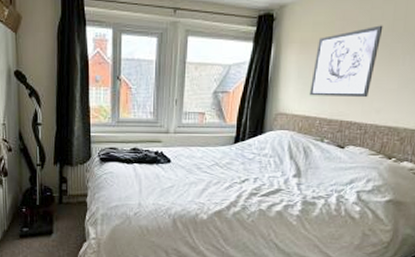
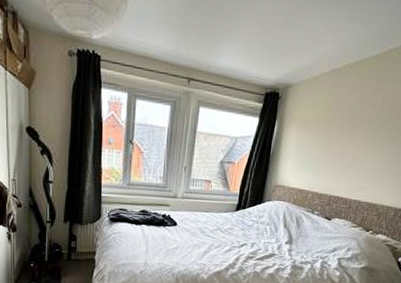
wall art: present [309,25,383,98] -> none [304,112,373,176]

